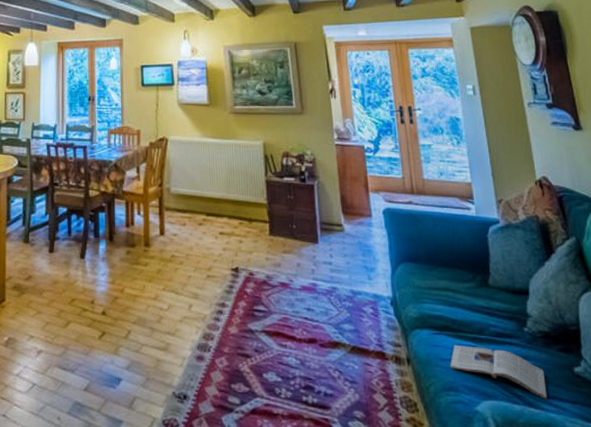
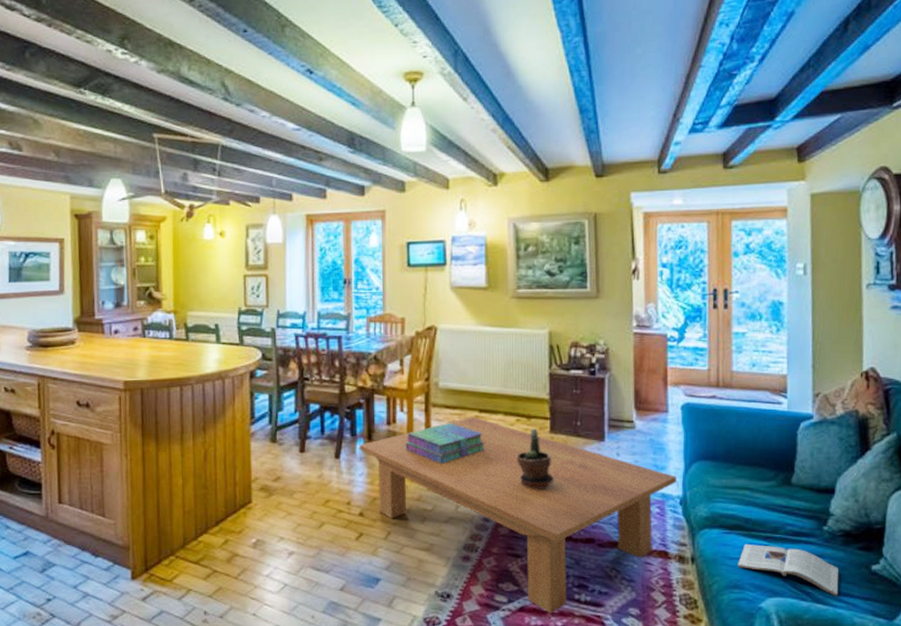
coffee table: none [101,220,386,417] -> present [359,417,676,614]
stack of books: none [142,226,214,264] -> present [405,423,486,464]
potted plant: none [241,231,277,290] -> present [517,428,555,489]

